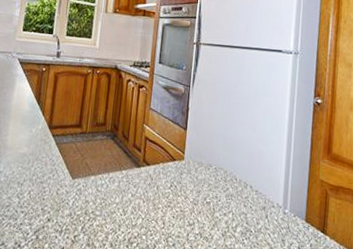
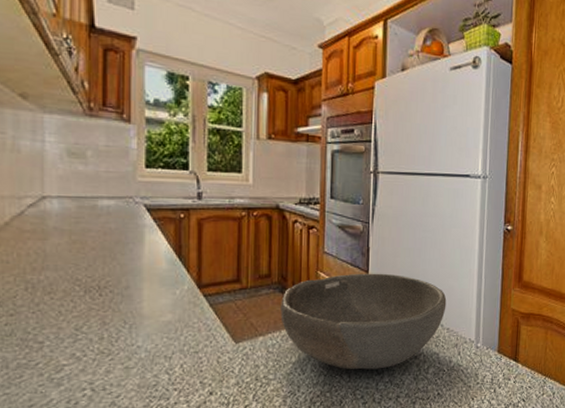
bowl: none [110,129,257,221] -> present [280,273,447,370]

